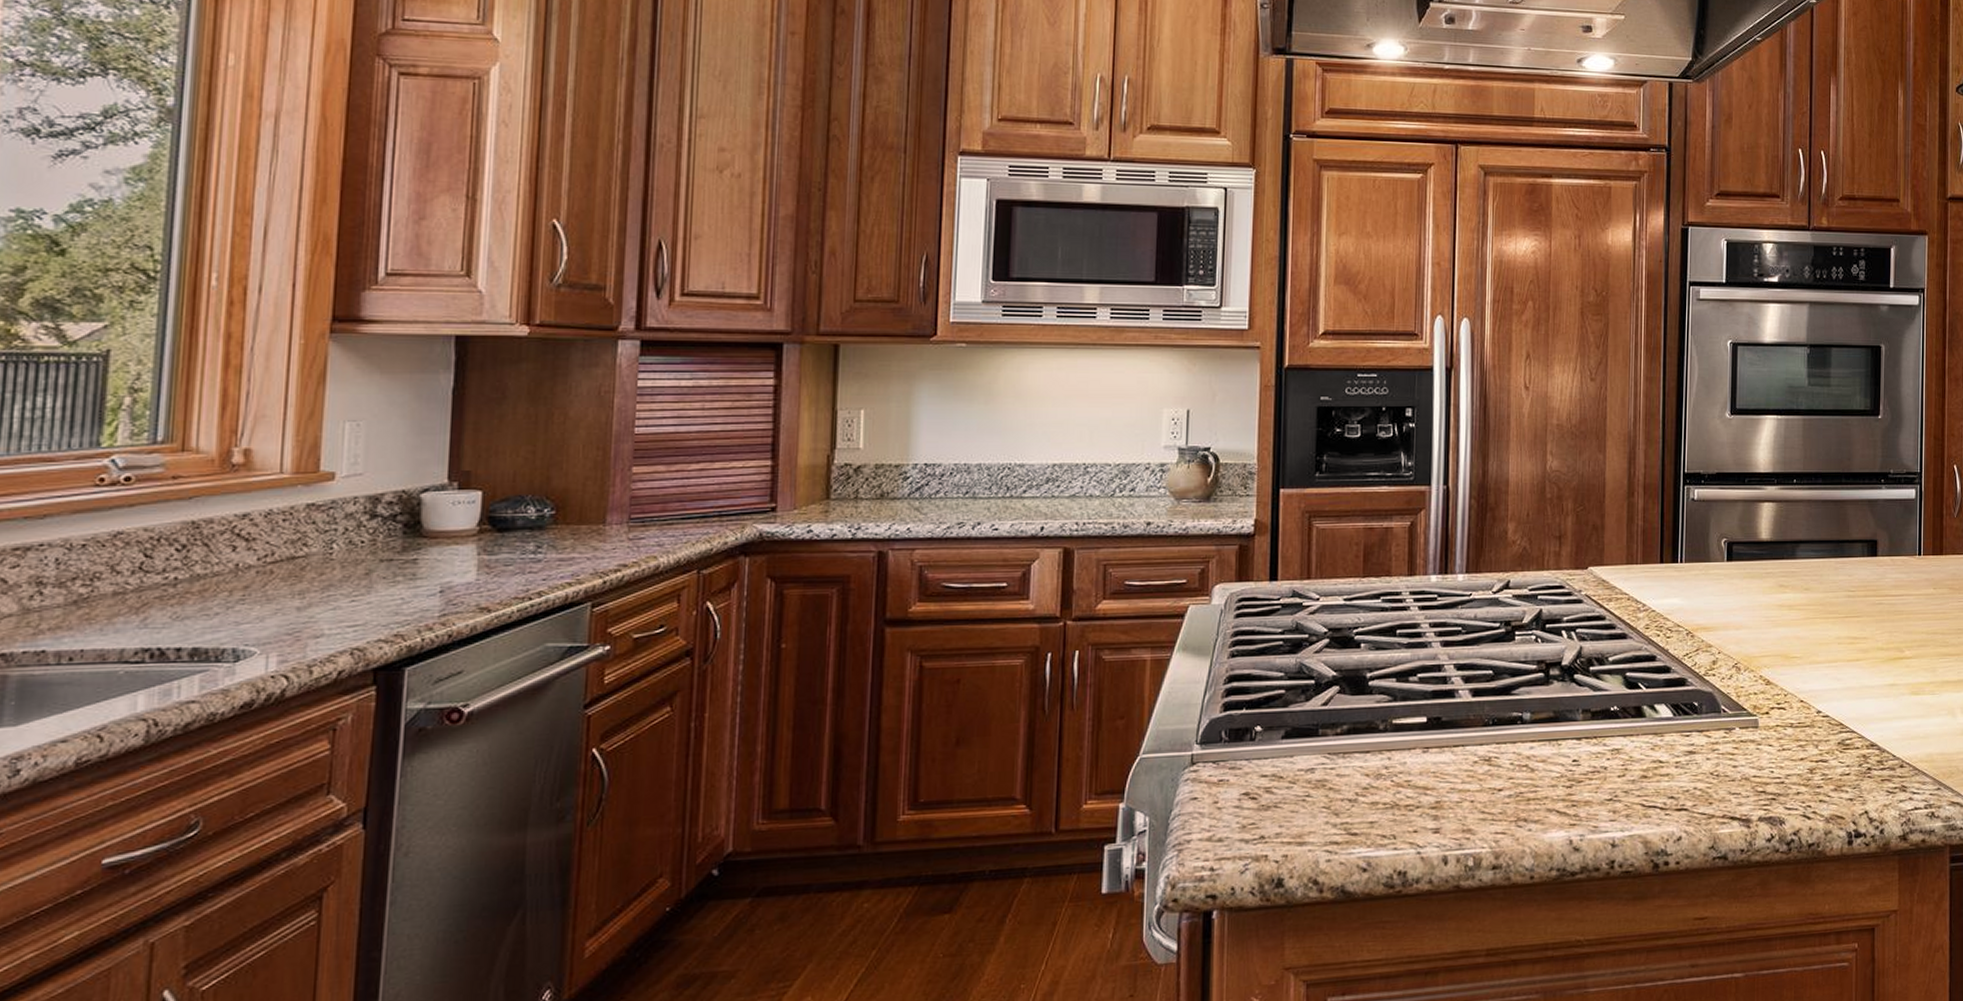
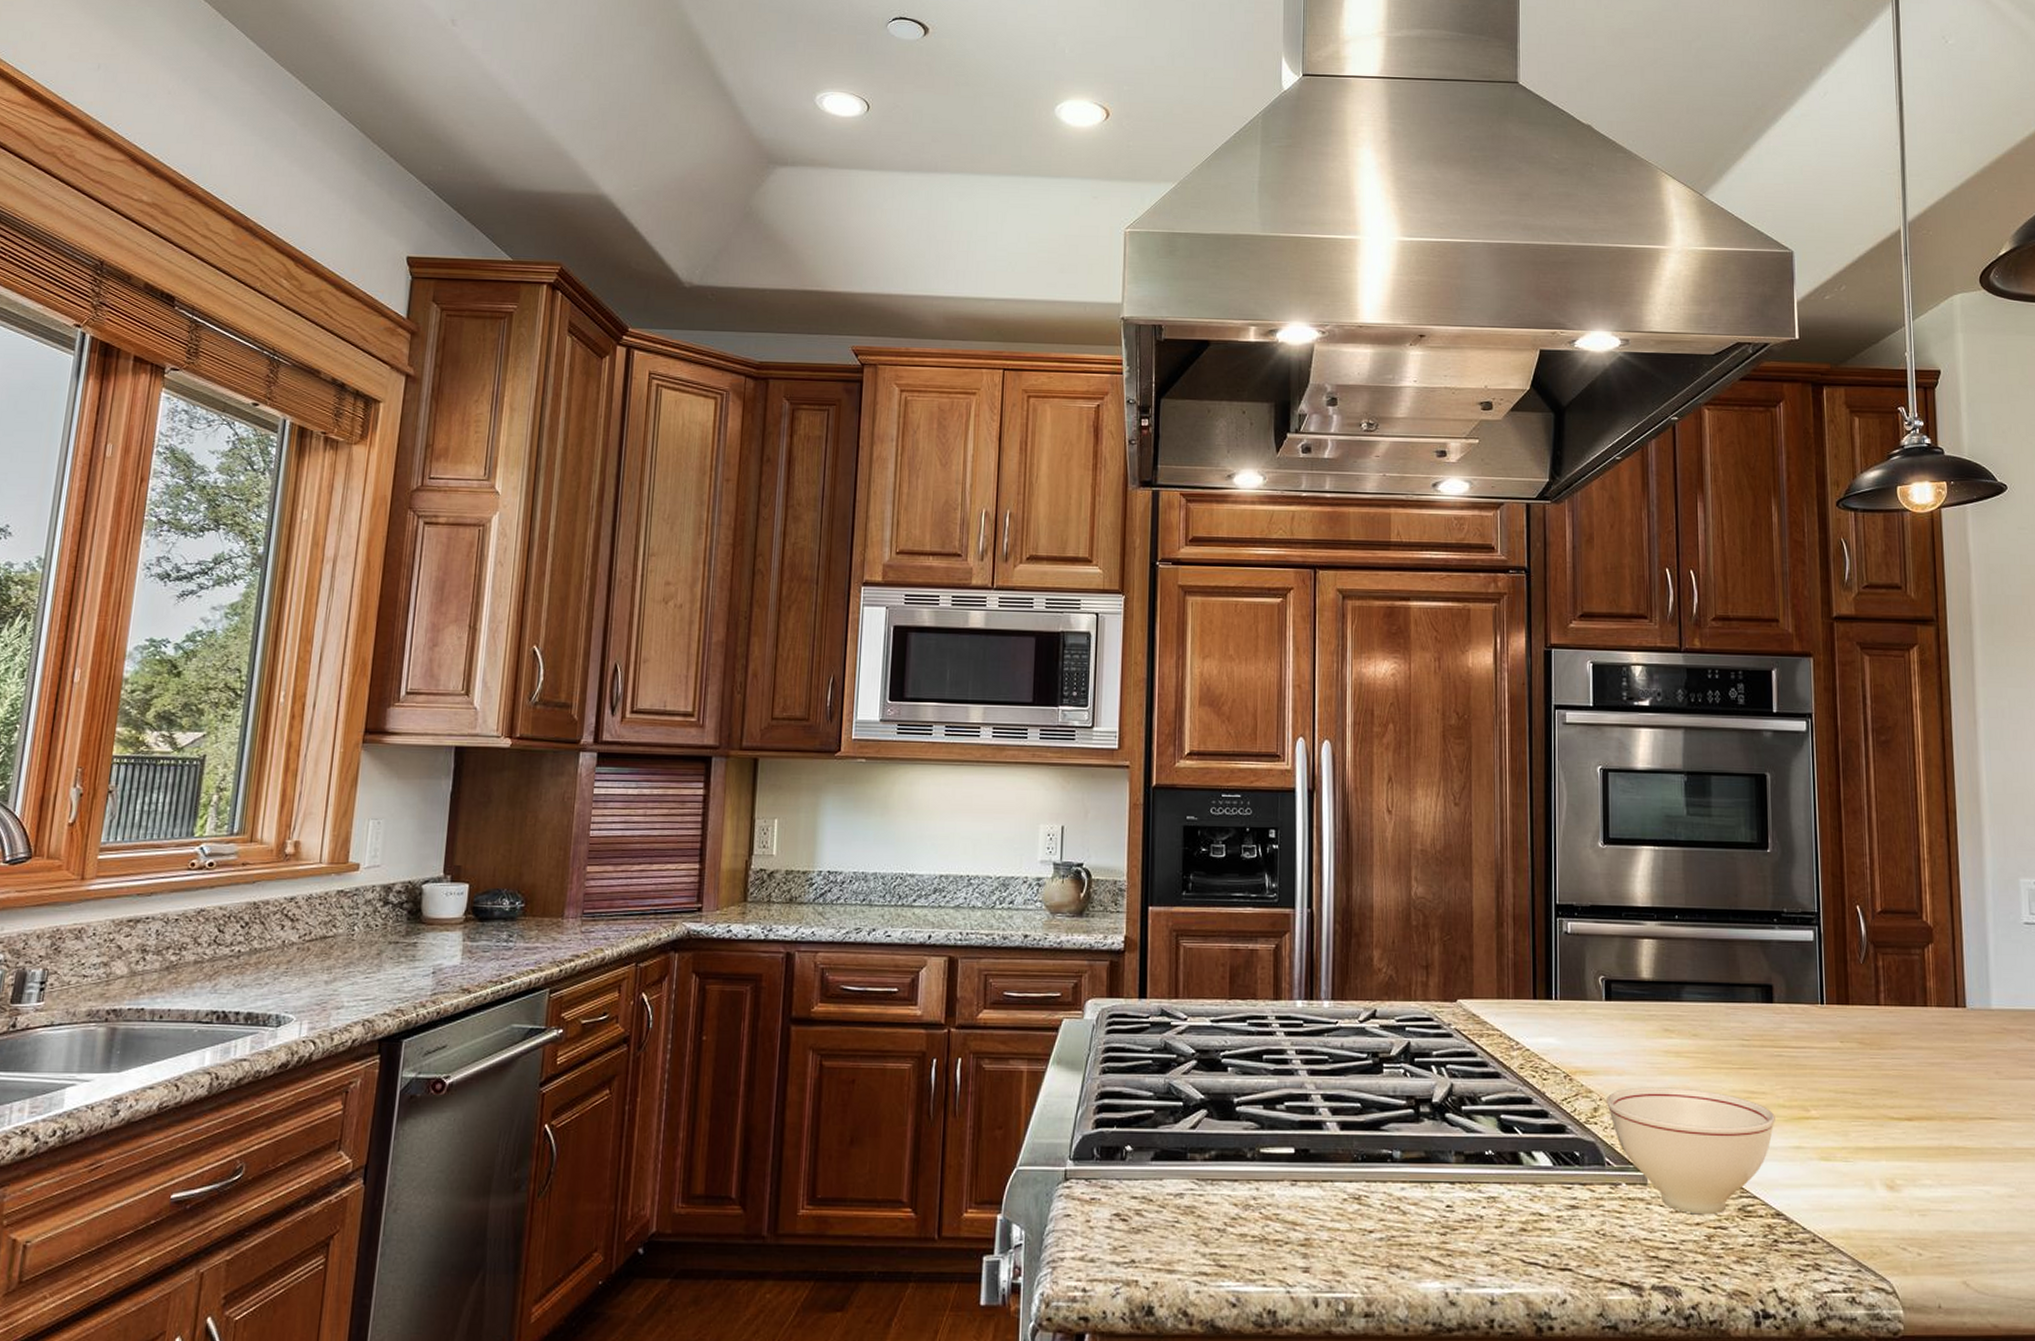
bowl: none [1724,638,1874,751] -> present [1605,1087,1775,1215]

